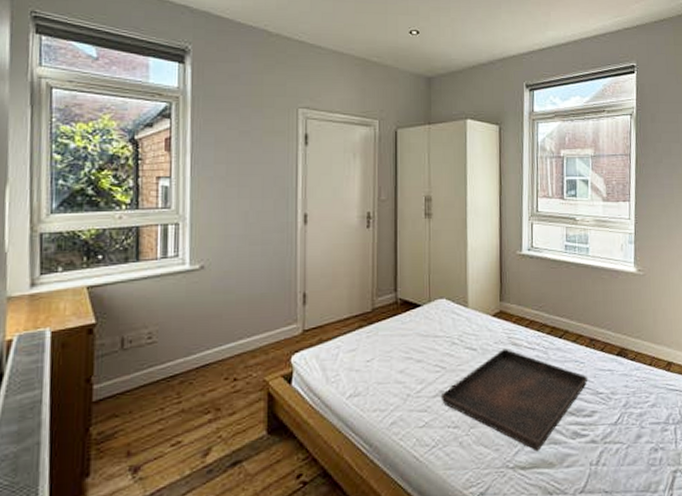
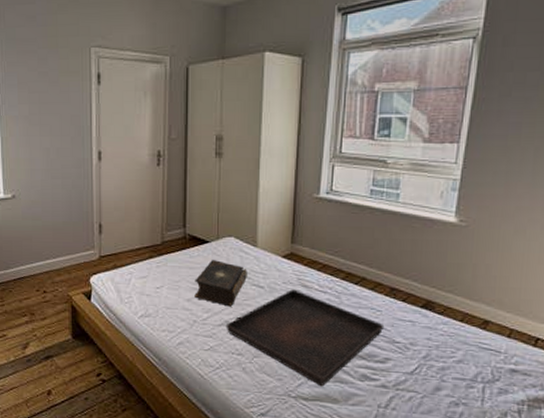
book: none [407,324,460,375] -> present [194,260,247,307]

